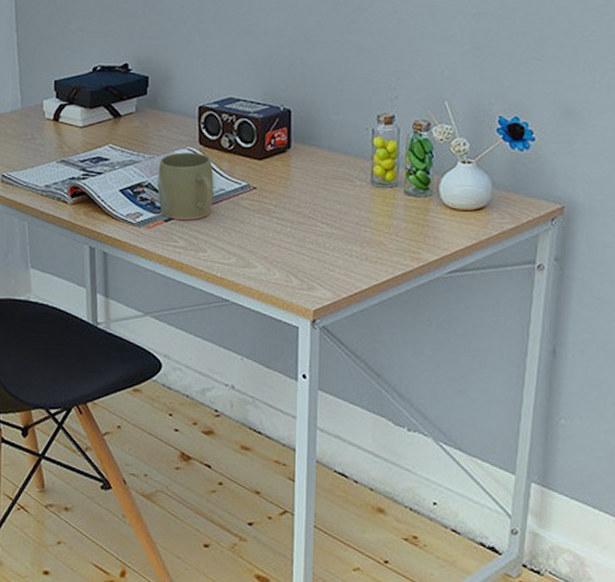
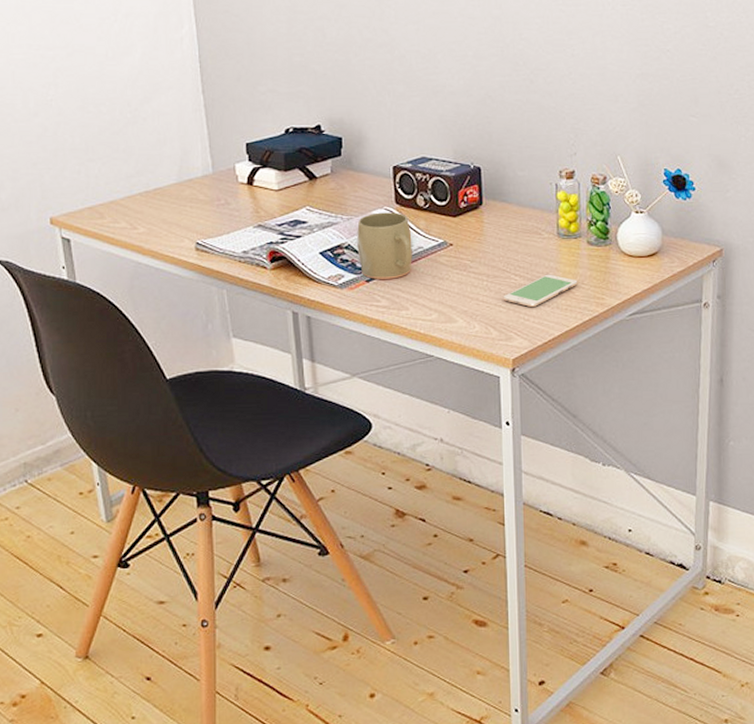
phone: none [307,223,391,258] -> present [503,274,578,308]

